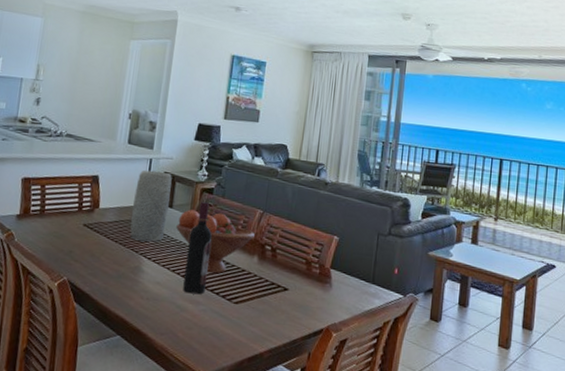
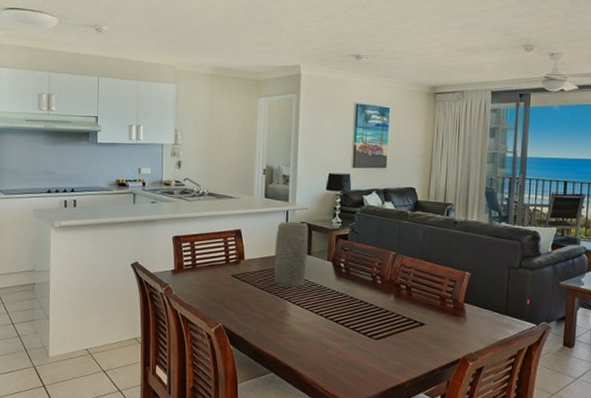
fruit bowl: present [176,209,255,274] -> none [316,256,389,314]
wine bottle: present [183,202,212,295] -> none [327,248,349,333]

